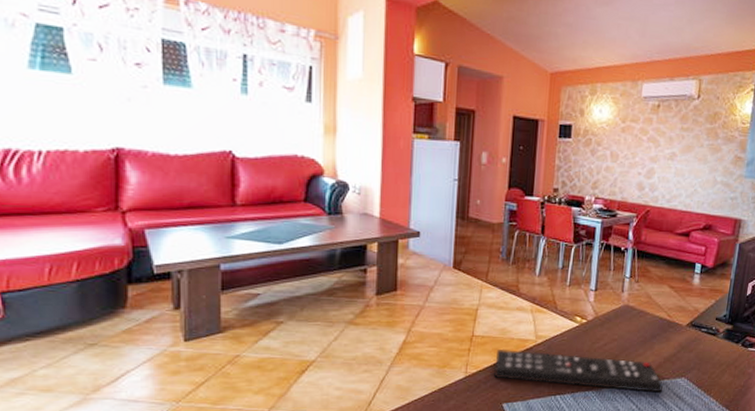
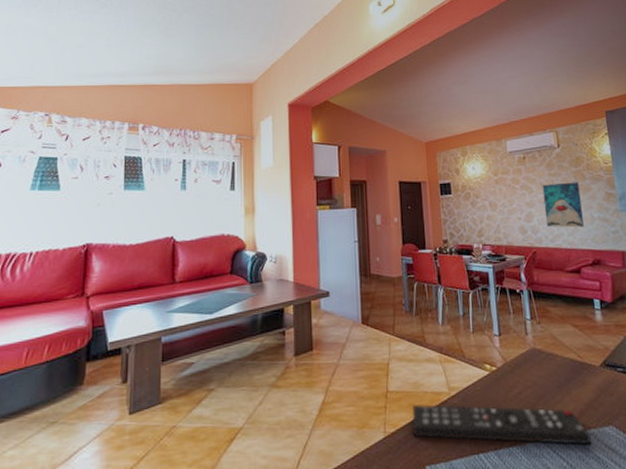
wall art: none [666,139,710,190] -> present [542,182,584,228]

